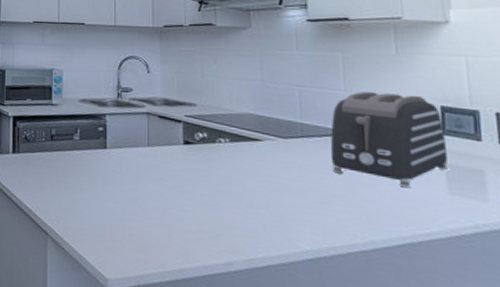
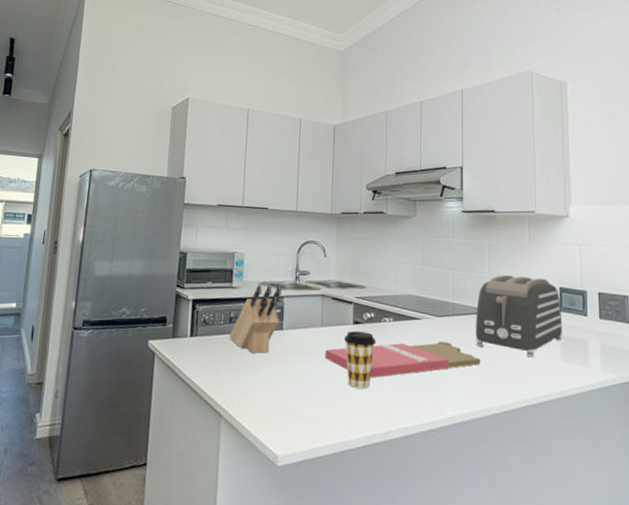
knife block: none [51,102,103,172] -> present [229,285,281,353]
cutting board: none [153,165,341,203] -> present [324,341,481,378]
coffee cup: none [173,151,211,214] -> present [343,331,377,389]

